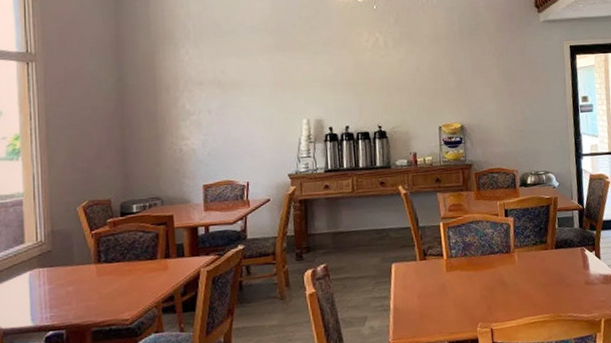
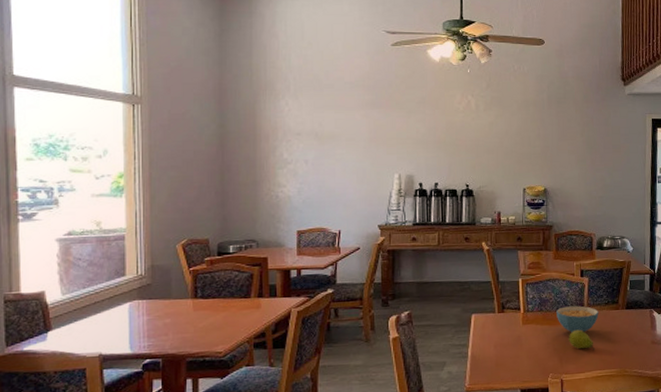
cereal bowl: none [482,248,527,277] -> present [556,306,599,333]
fruit: none [495,273,526,296] -> present [568,329,596,351]

